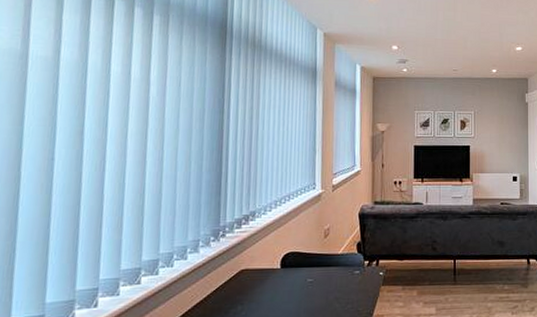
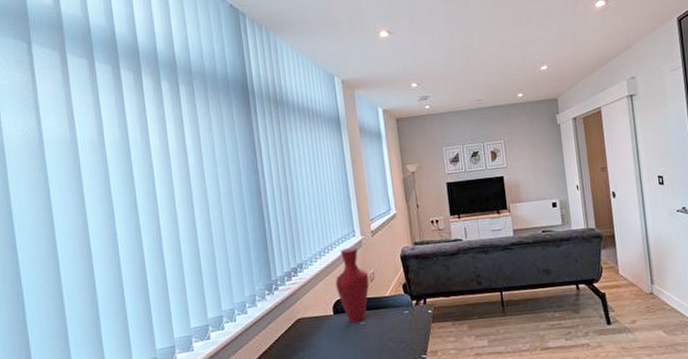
vase: none [288,199,324,279] -> present [336,246,370,323]

